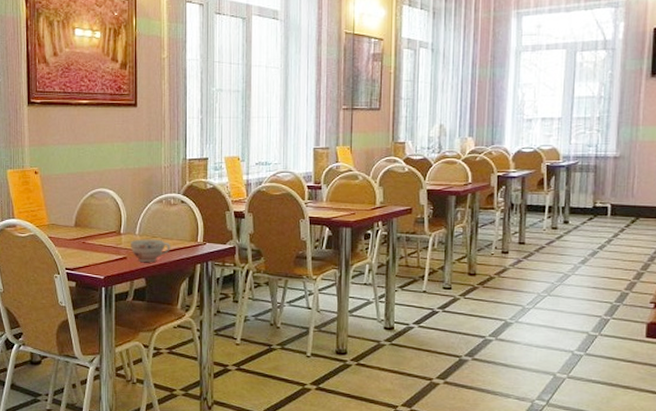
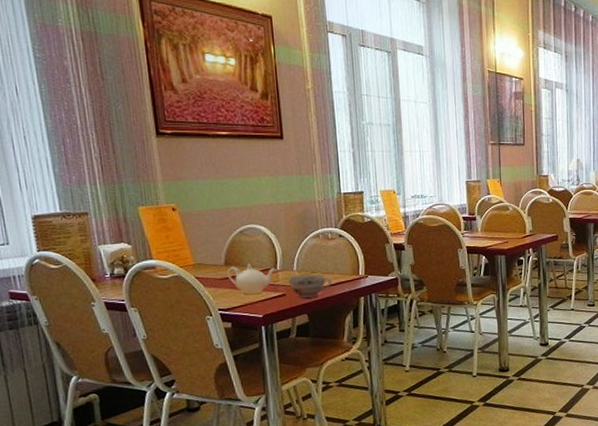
teapot: none [76,225,121,256] -> present [226,263,278,295]

